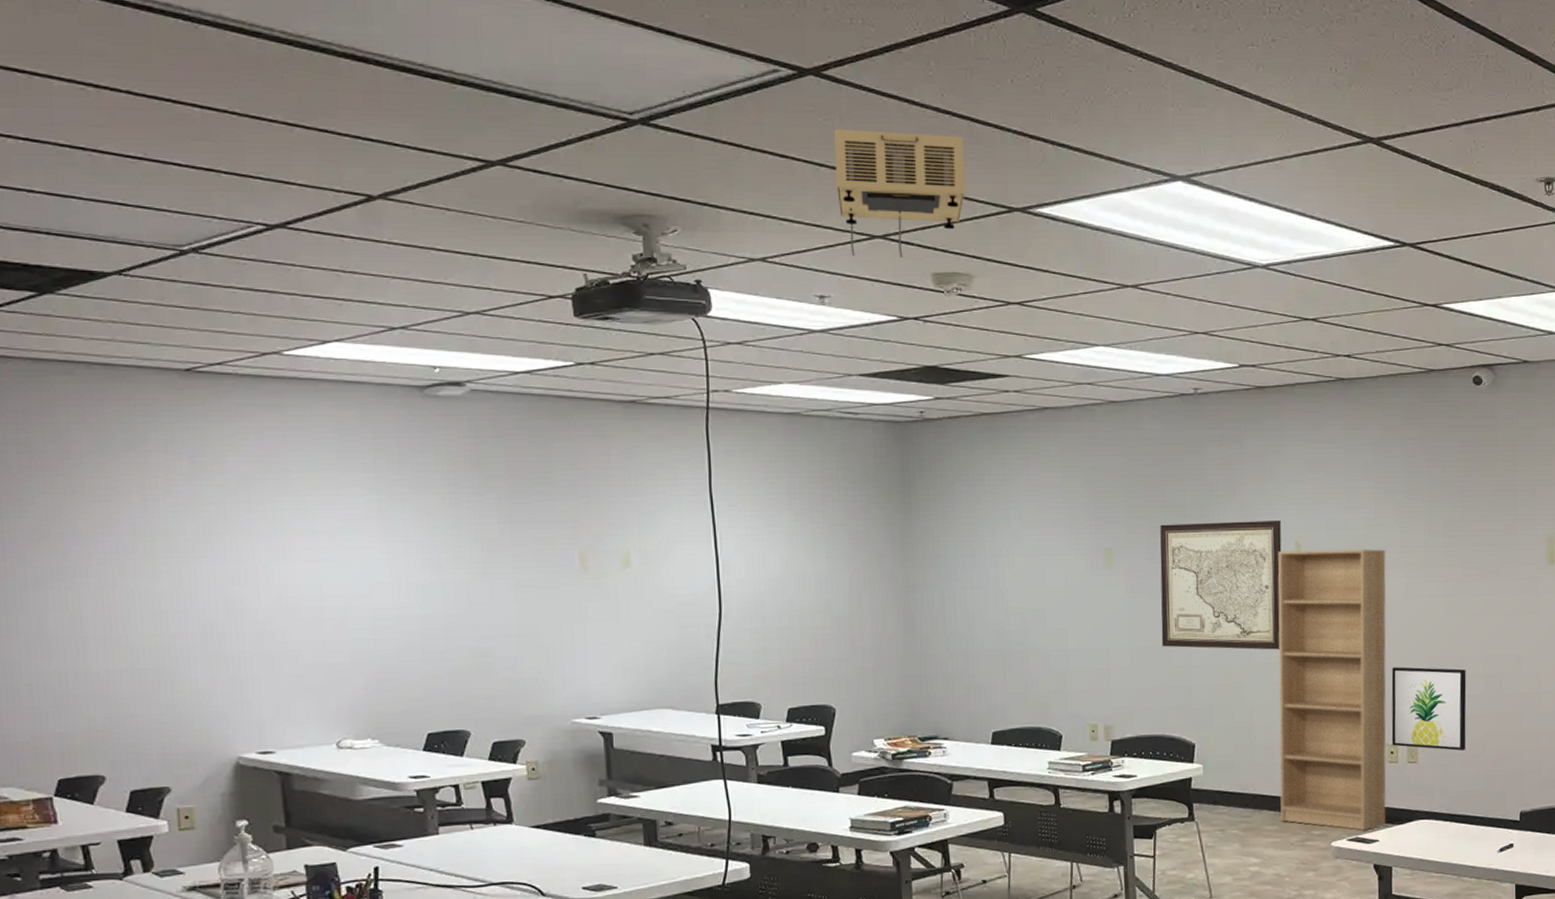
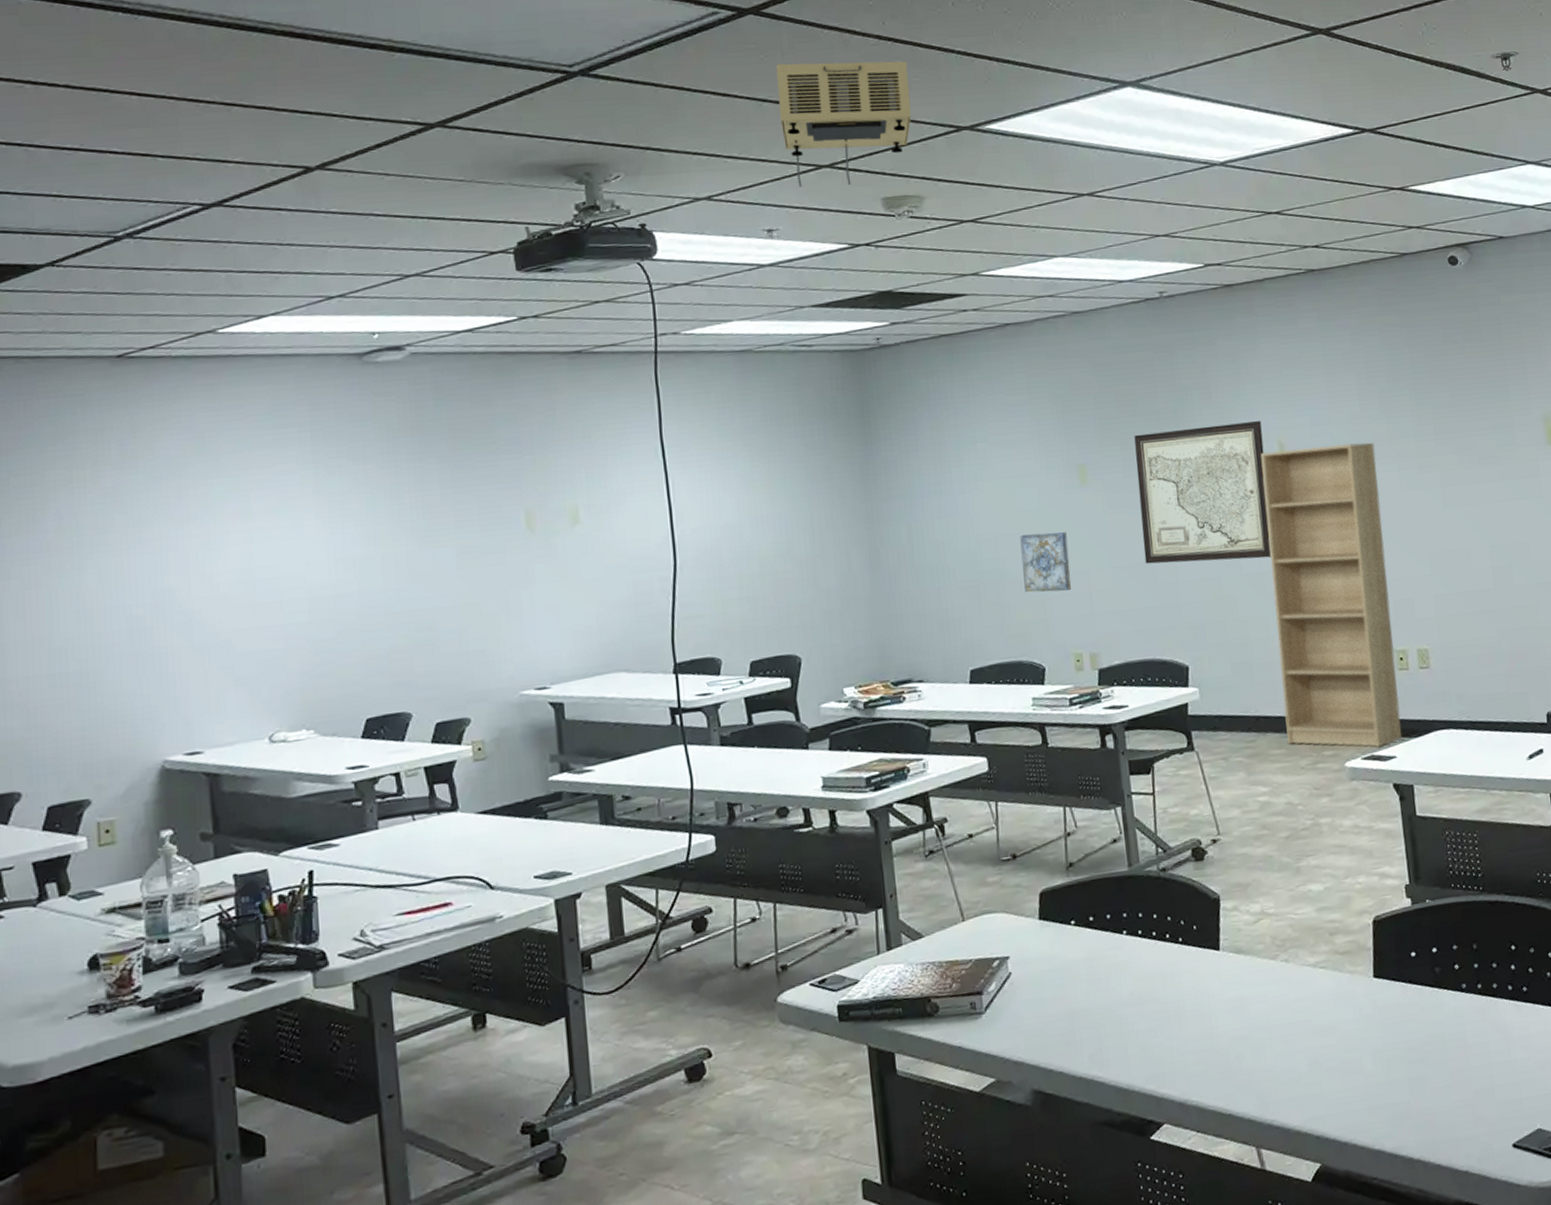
wall art: none [1046,610,1092,667] -> present [1020,532,1072,593]
wall art: present [1391,667,1467,751] -> none [1393,562,1480,652]

